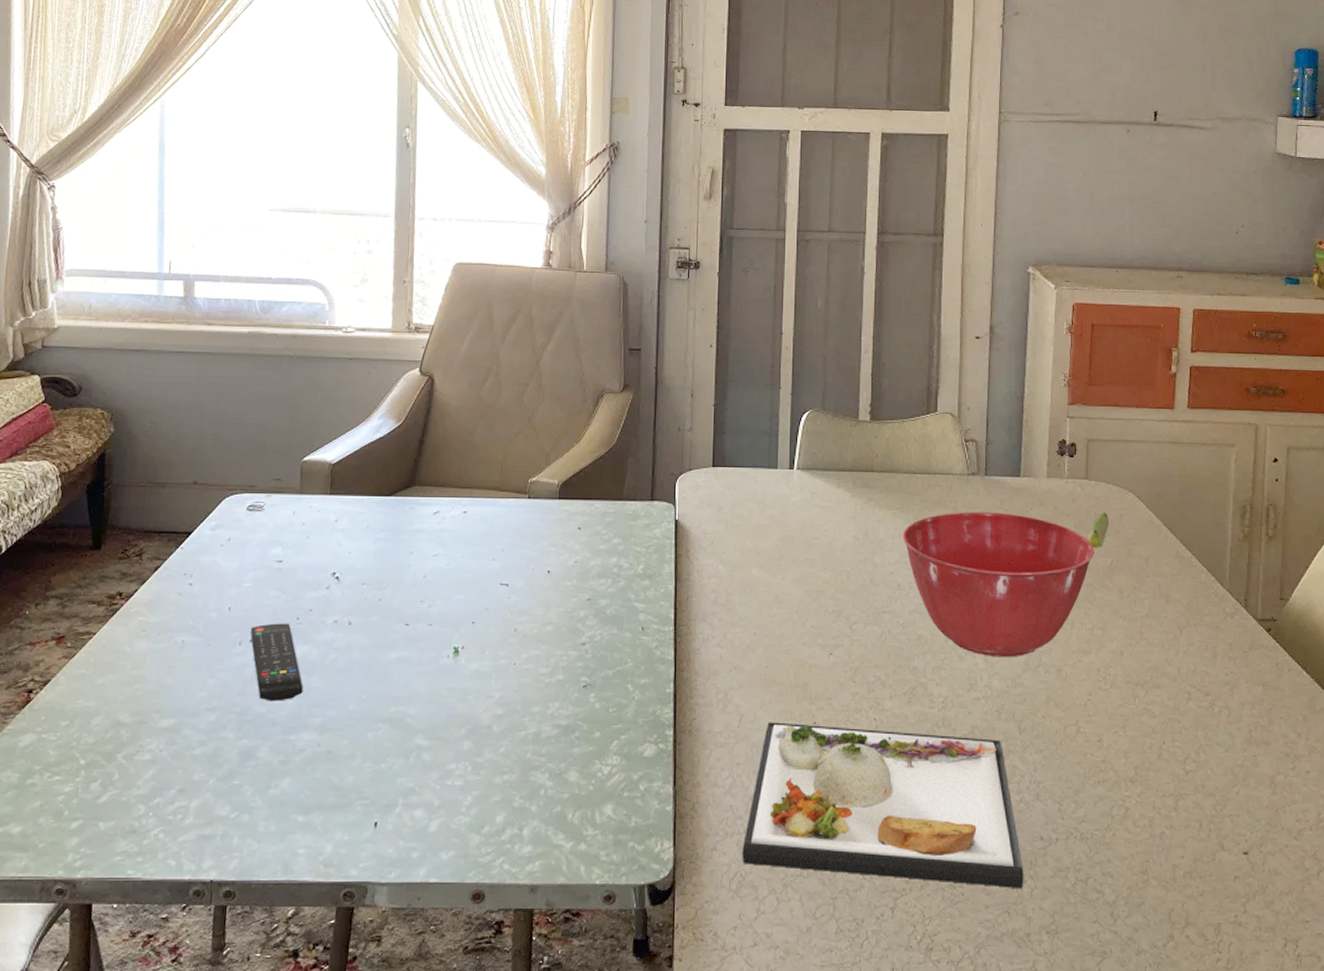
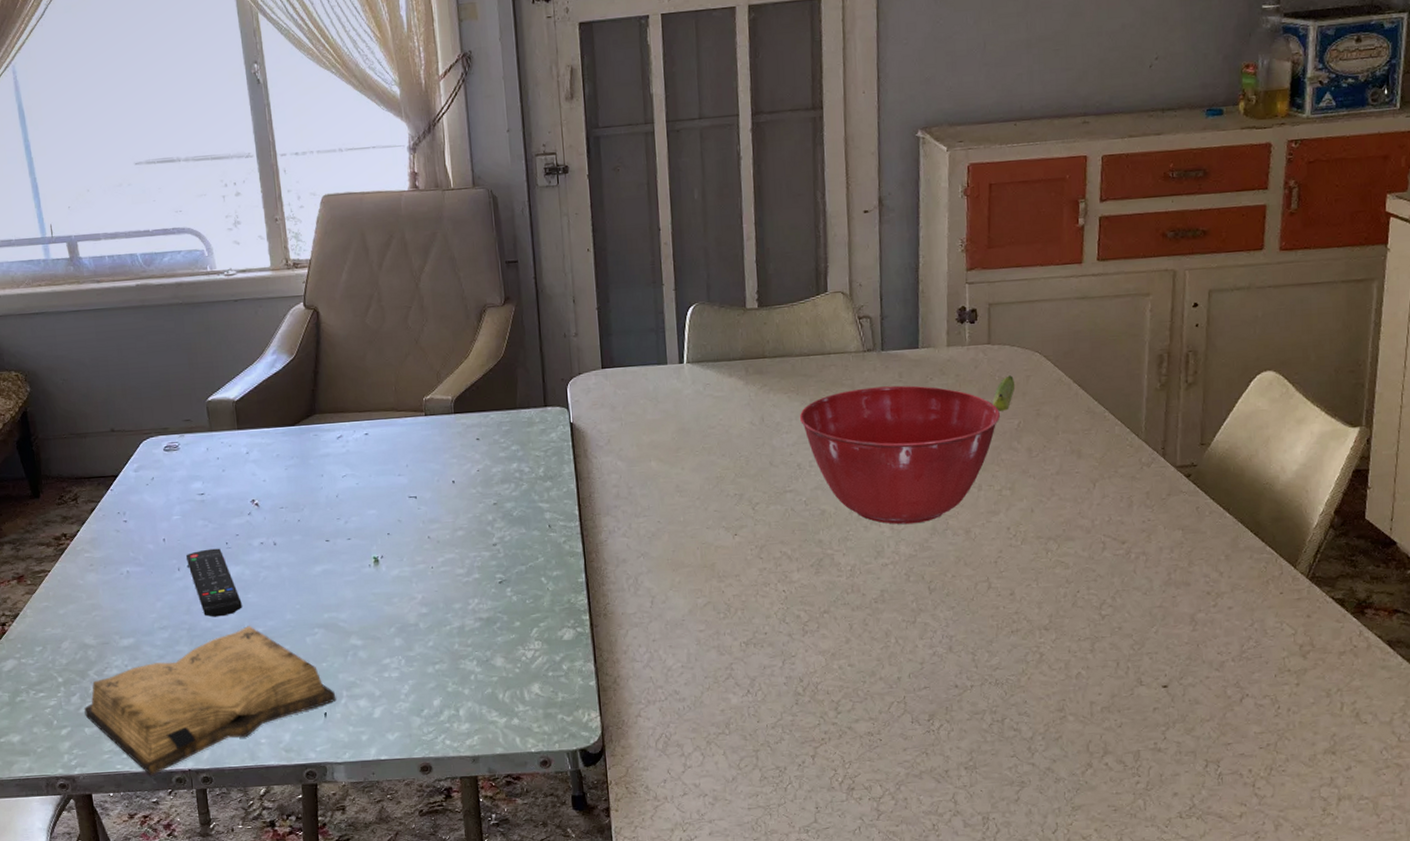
diary: none [102,714,390,885] -> present [83,626,336,775]
dinner plate: present [742,721,1024,889] -> none [665,597,941,732]

